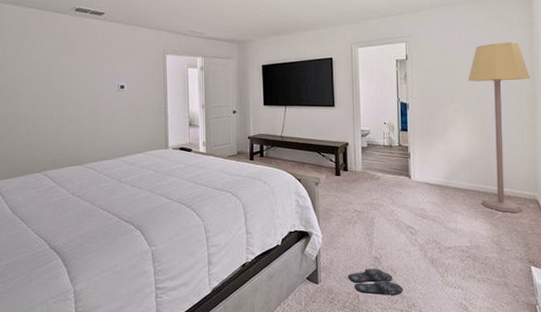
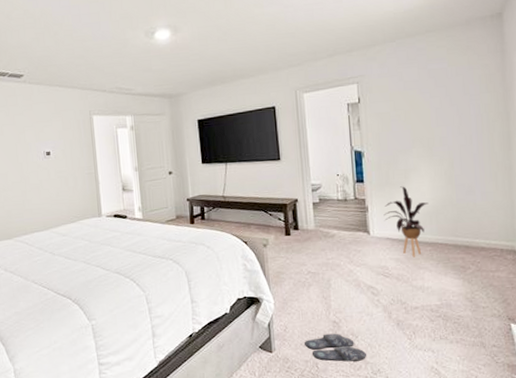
house plant: none [424,137,463,202] -> present [383,186,429,258]
lamp: present [468,42,531,213] -> none [431,74,504,267]

